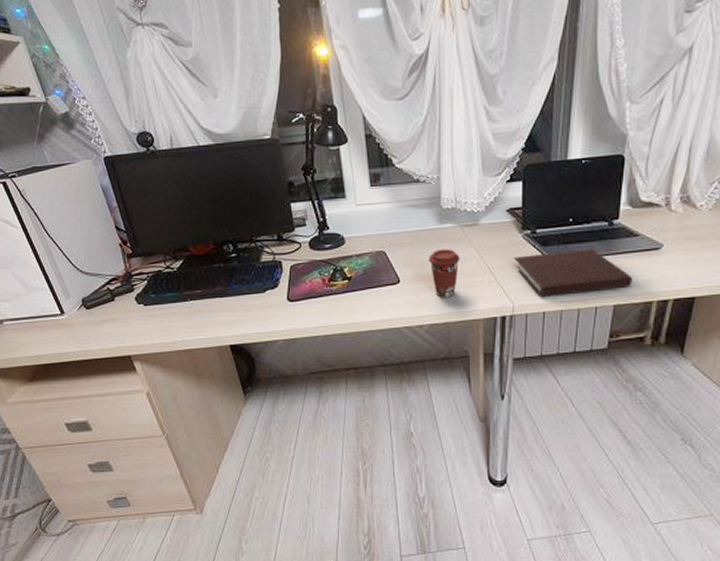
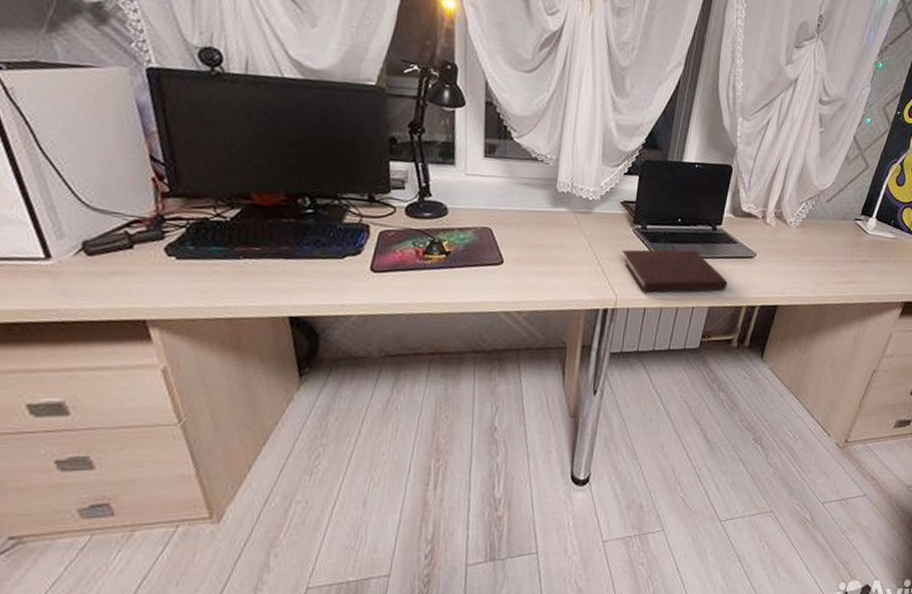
coffee cup: present [429,249,460,298] -> none [537,233,570,285]

